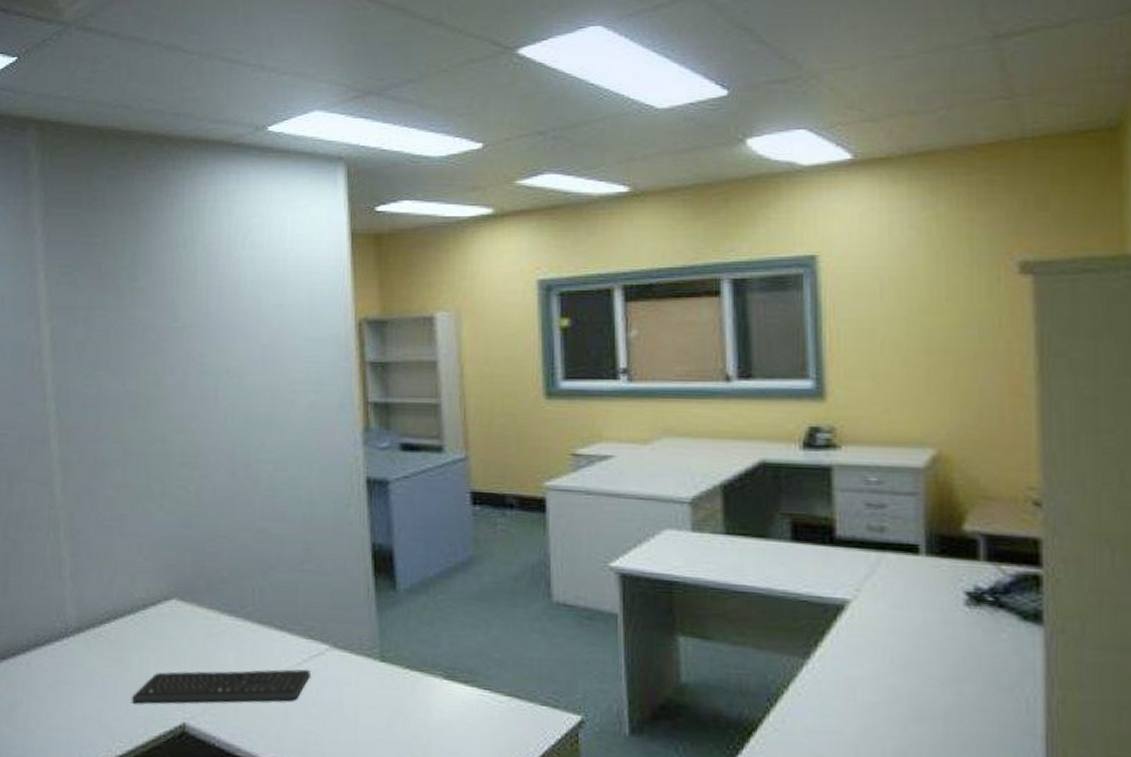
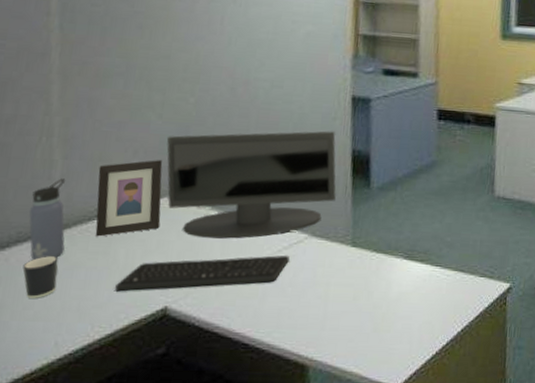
mug: none [43,661,76,707] -> present [22,256,59,298]
water bottle: none [44,577,80,665] -> present [29,178,66,260]
picture frame: none [105,556,171,642] -> present [95,159,163,237]
monitor: none [169,521,357,648] -> present [166,131,336,239]

